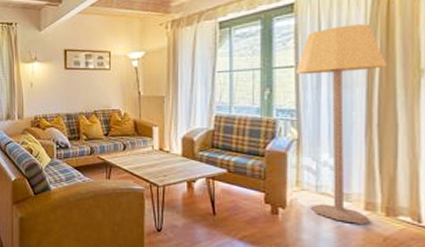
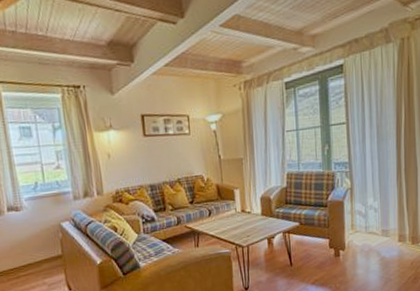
lamp: present [296,24,387,224] -> none [347,83,409,254]

